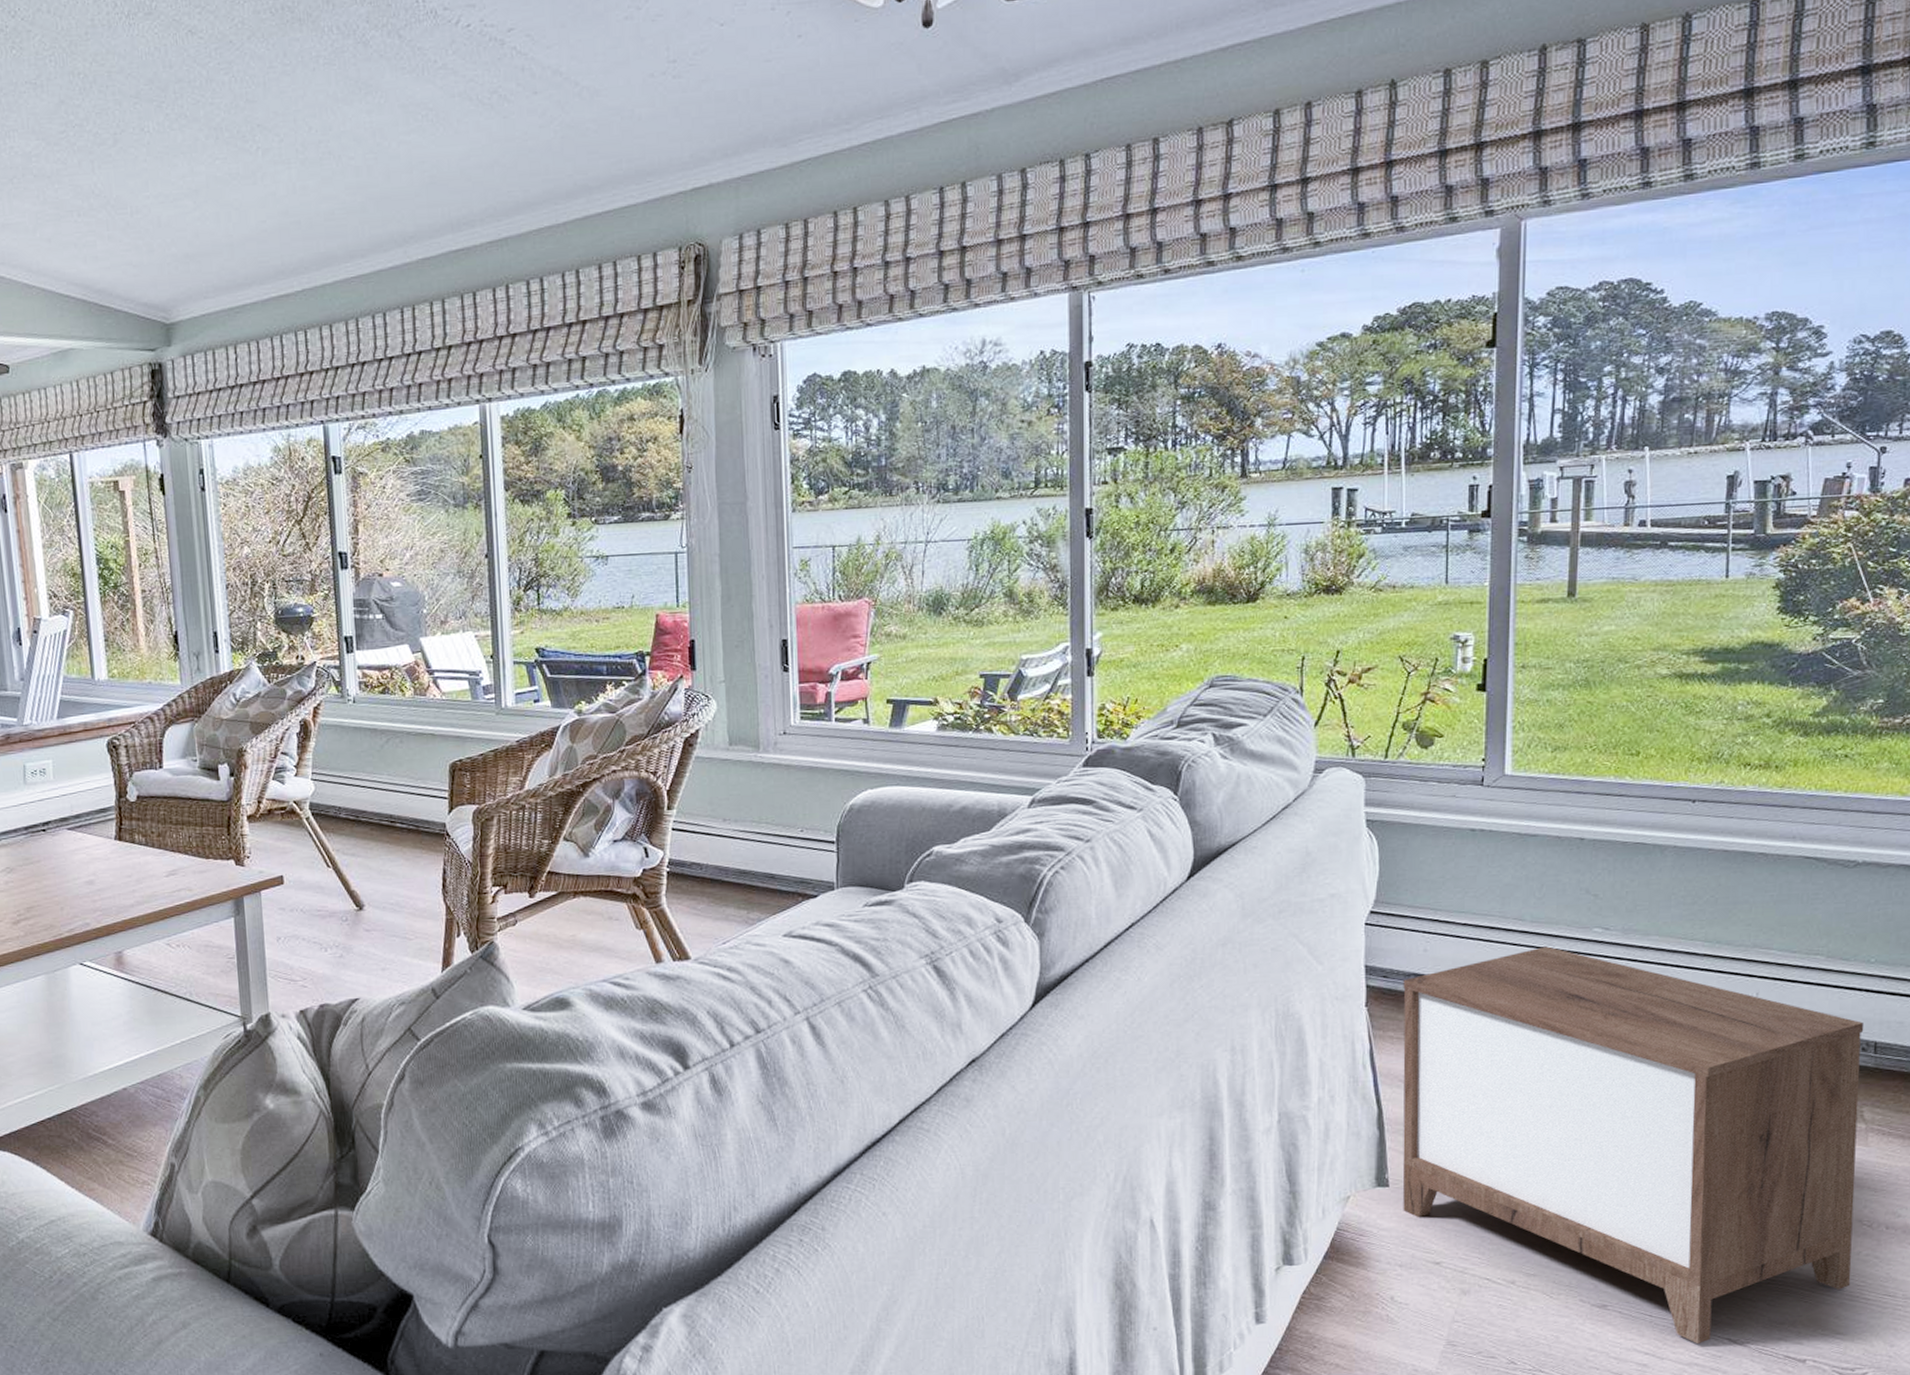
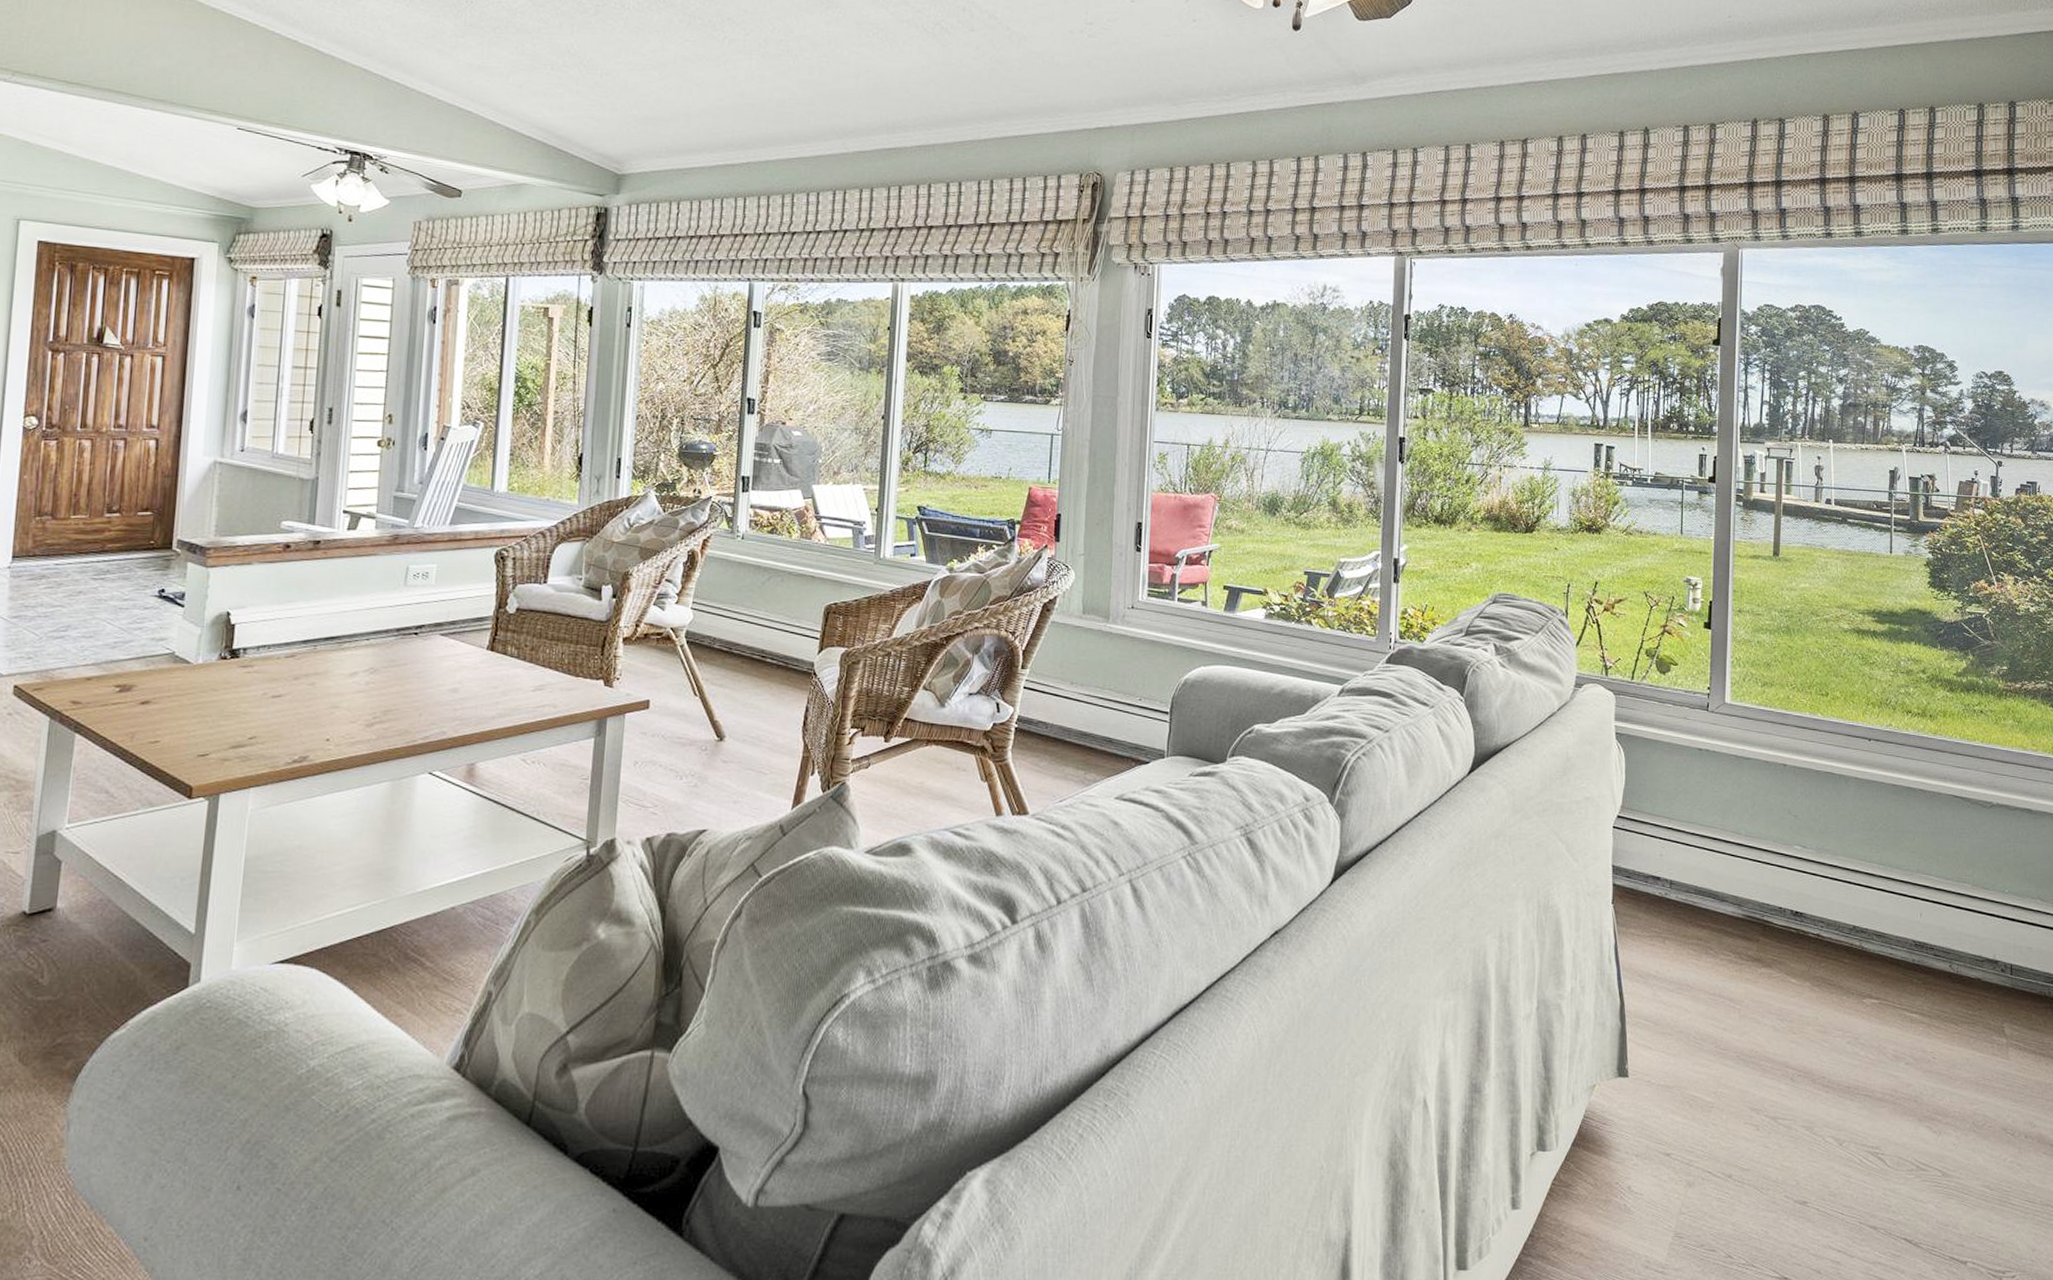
nightstand: present [1402,946,1864,1344] -> none [1640,859,2002,1243]

